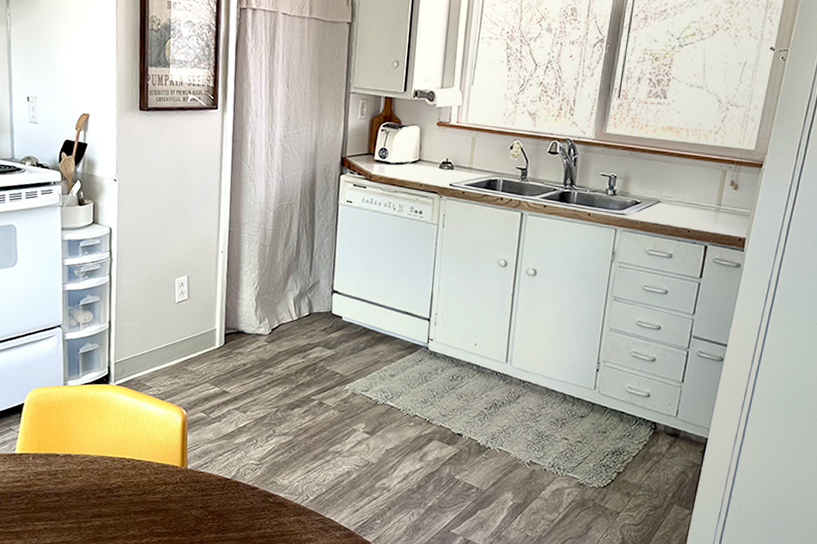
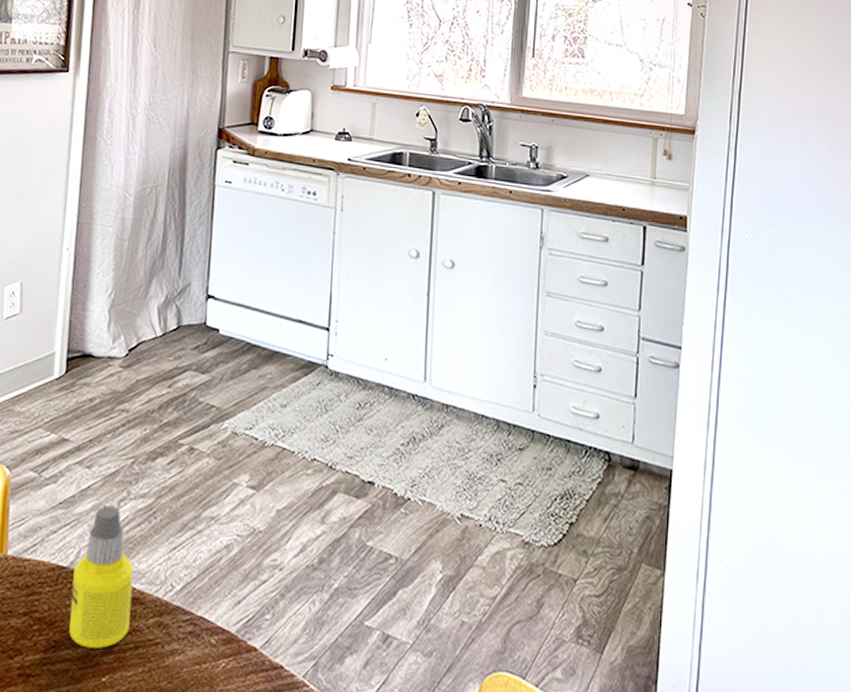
bottle: none [234,439,279,534] -> present [69,506,134,648]

